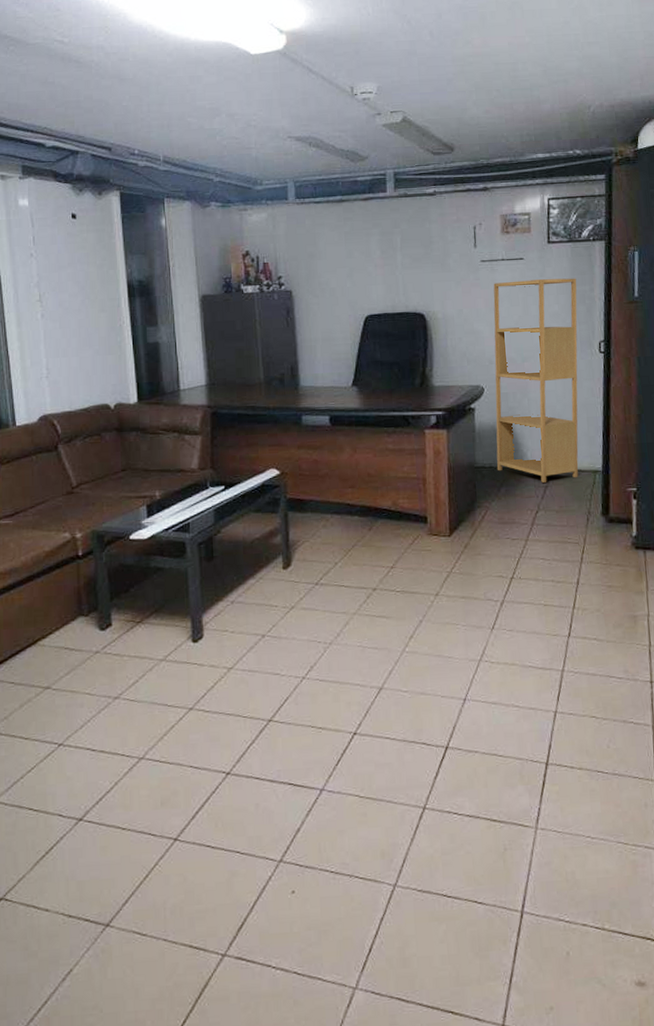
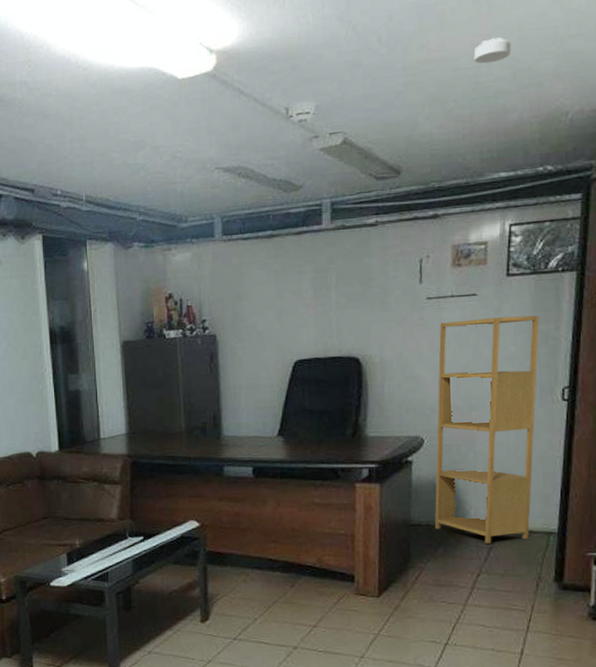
smoke detector: none [511,40,542,61] -> present [473,37,511,64]

